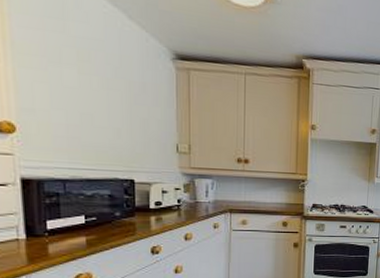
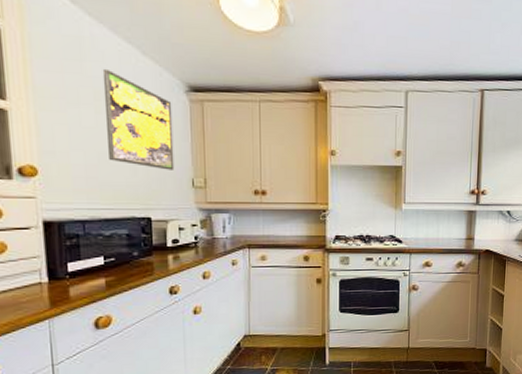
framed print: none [86,29,159,135] -> present [102,68,175,170]

